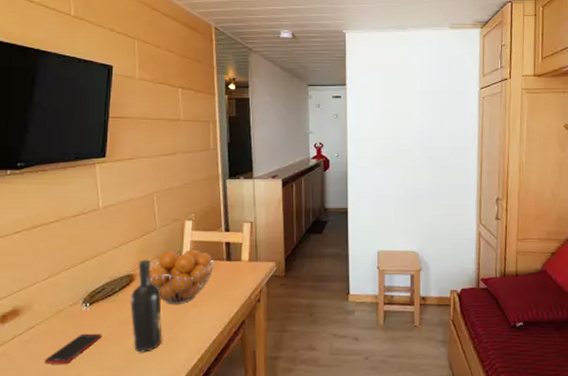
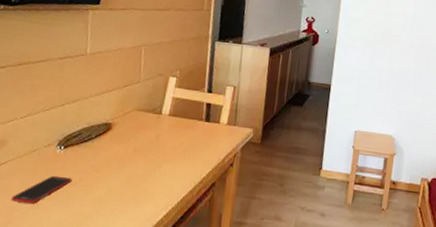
wine bottle: present [130,259,163,353] -> none [102,110,137,203]
fruit basket: present [149,249,214,305] -> none [126,104,193,159]

